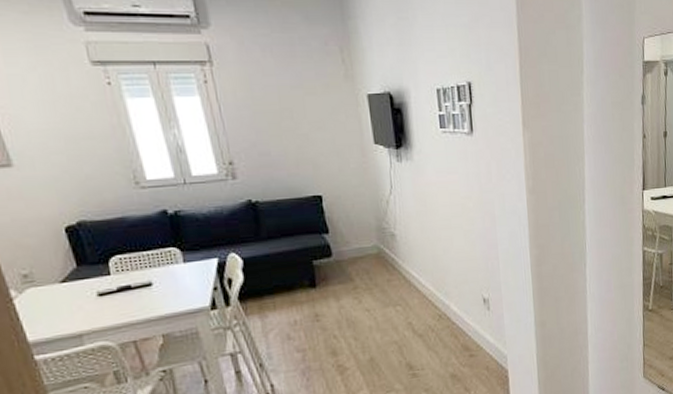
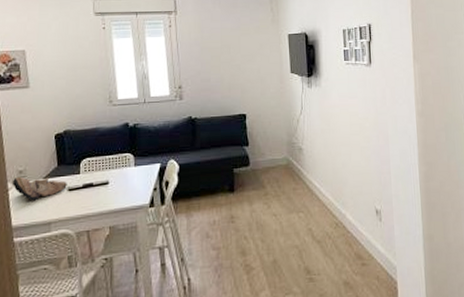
animal skull: none [17,281,96,310] -> present [13,176,67,200]

